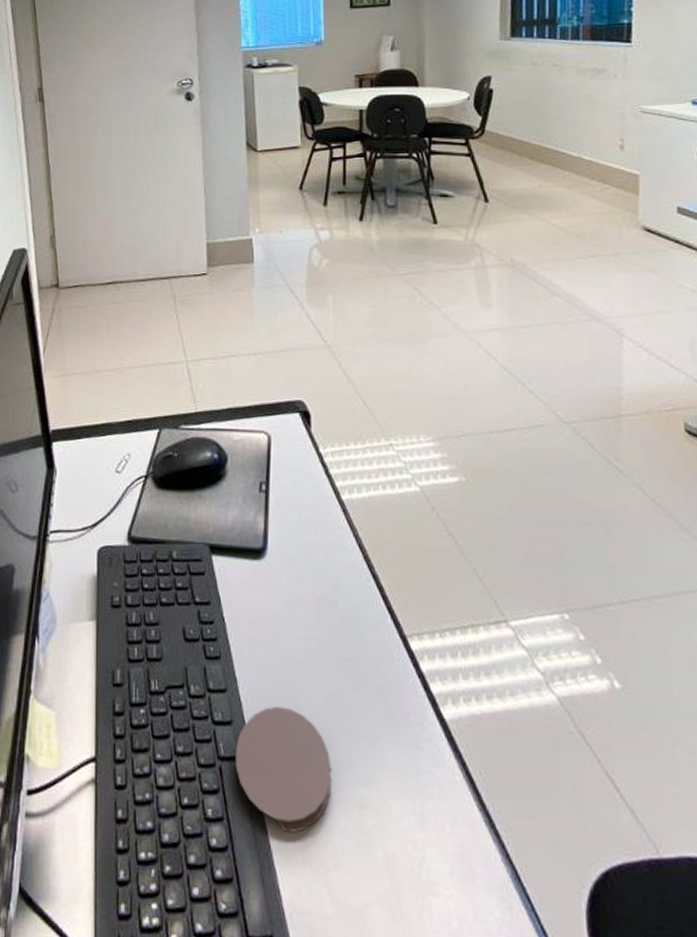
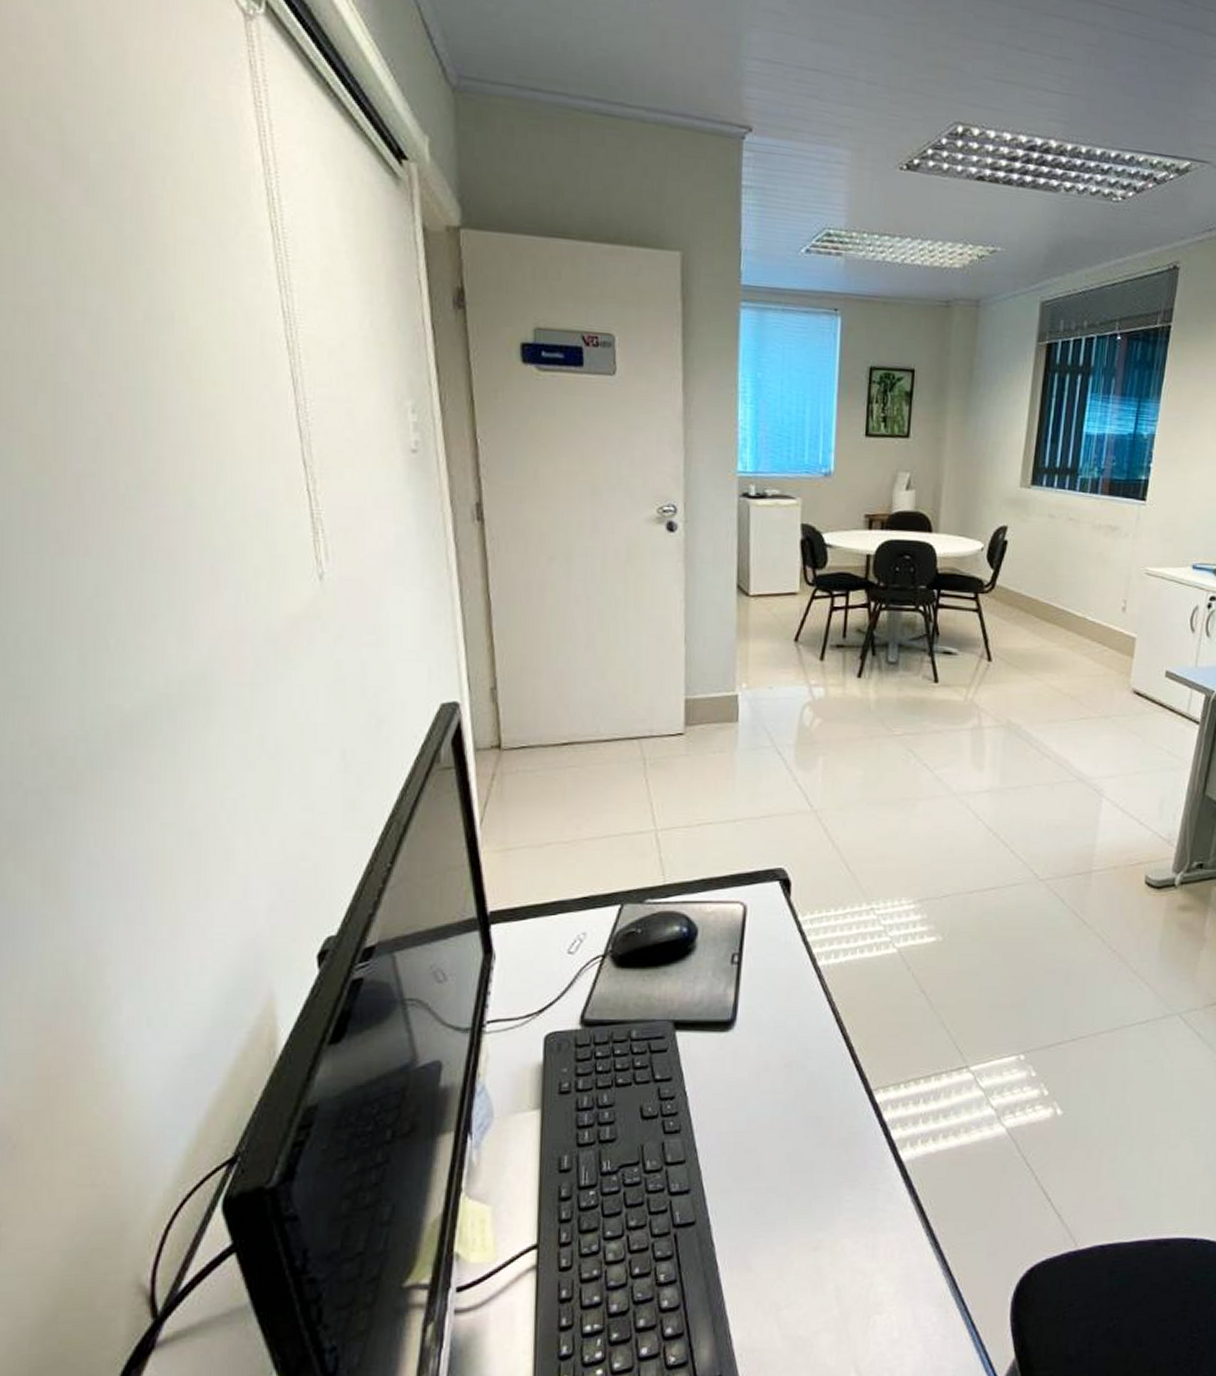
coaster: present [235,706,332,834] -> none [691,1169,790,1284]

